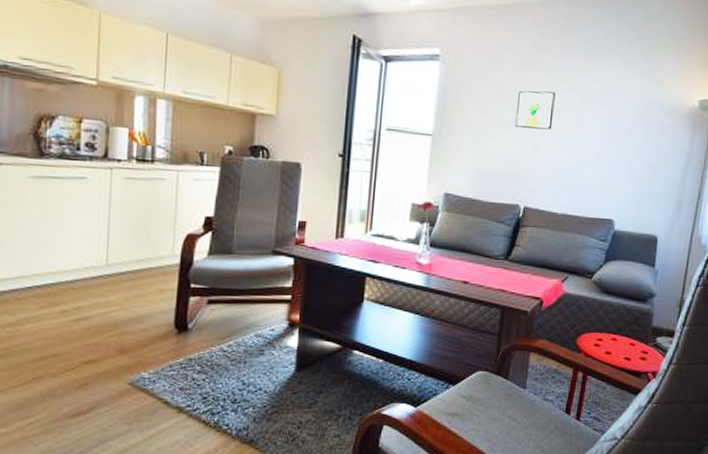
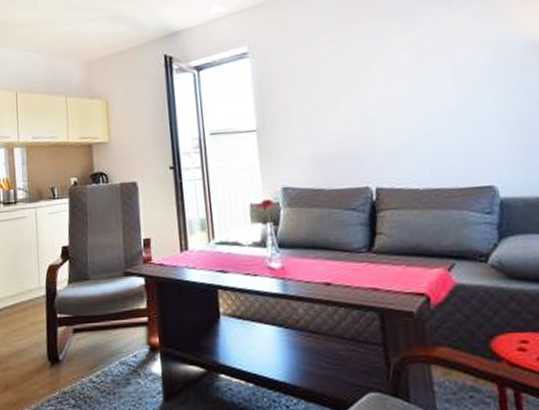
wall art: present [514,90,555,130] -> none [338,59,386,105]

